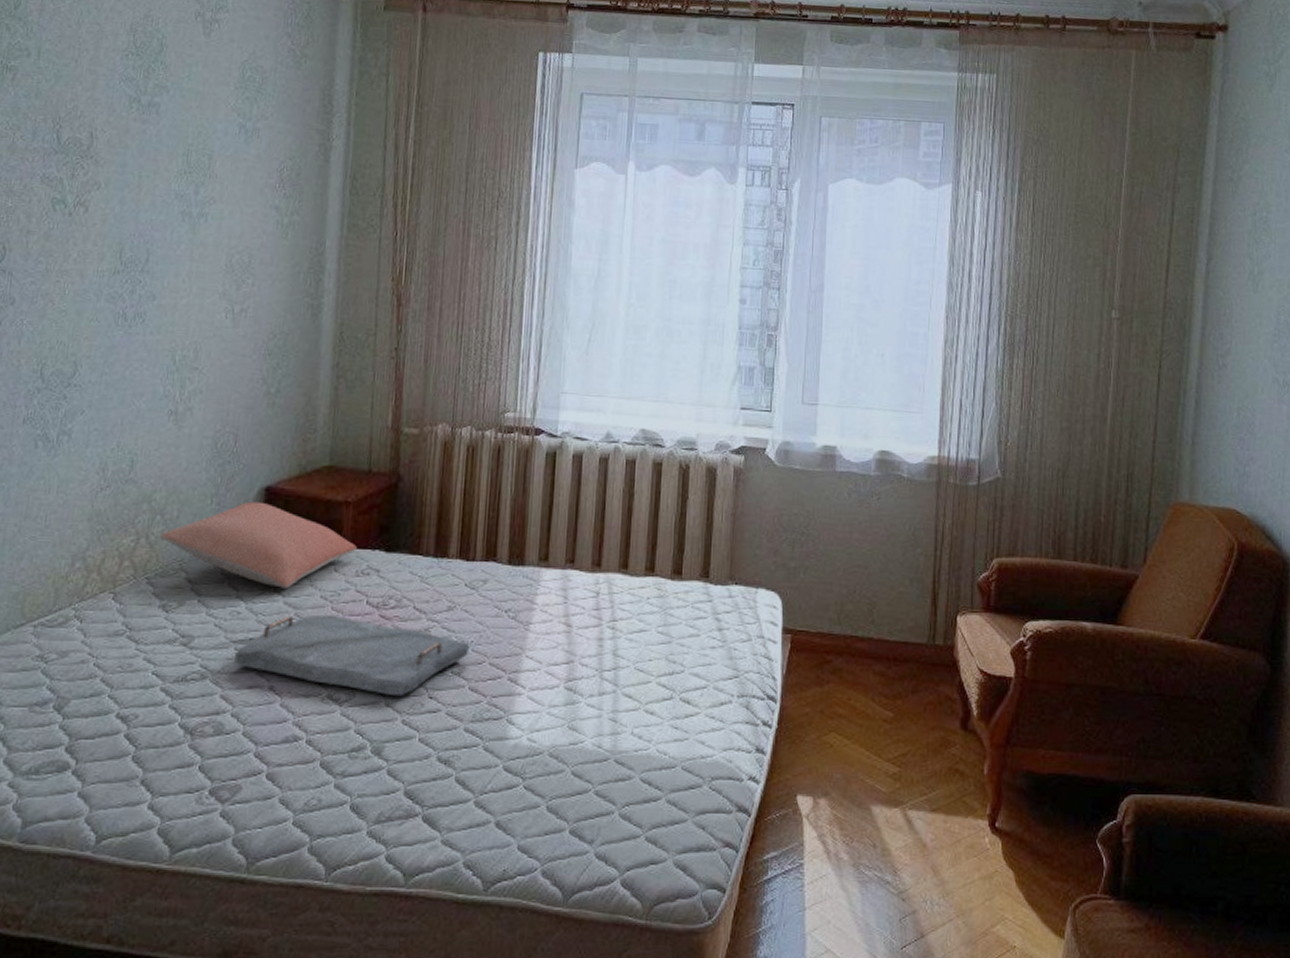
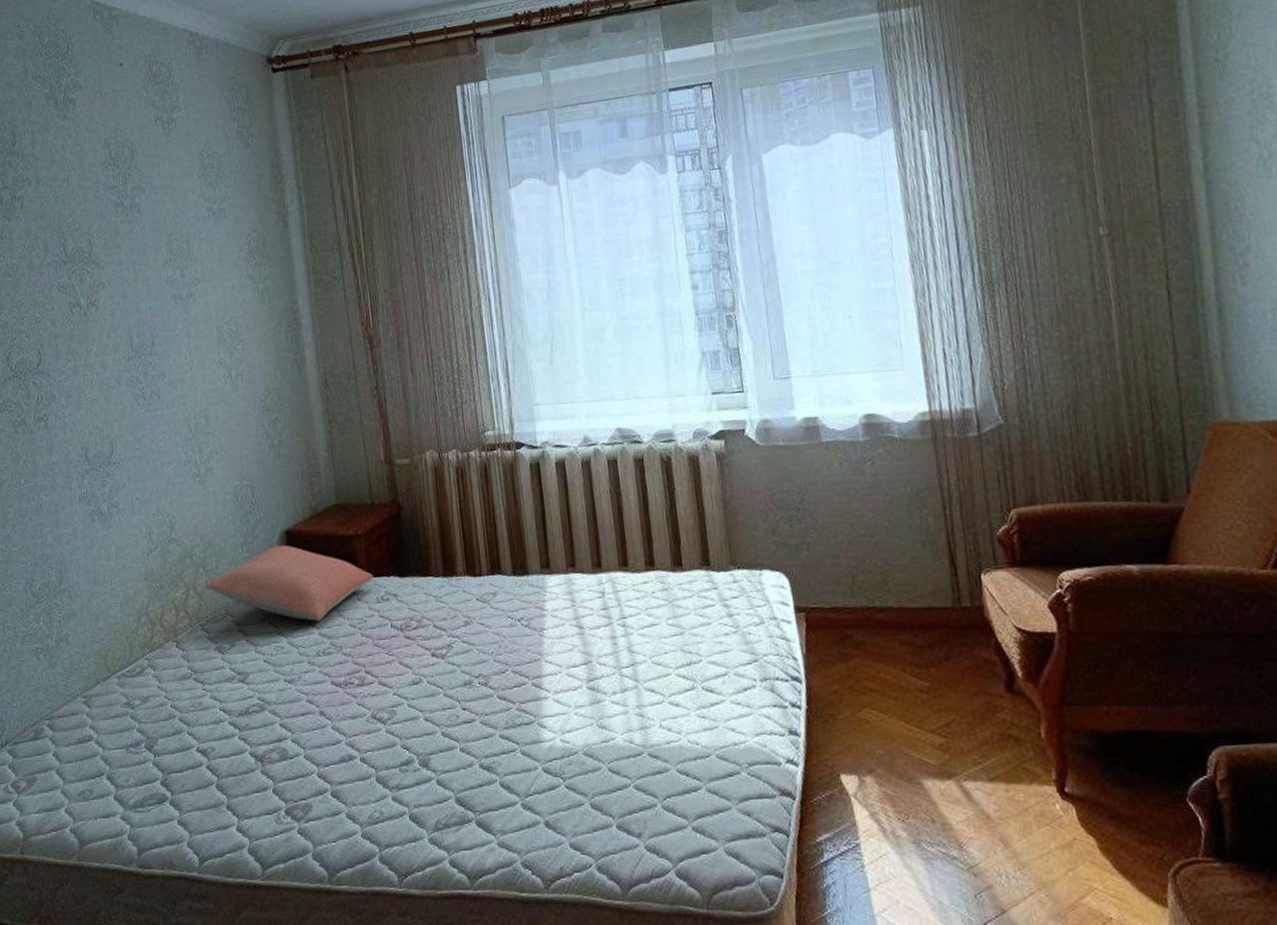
serving tray: present [233,614,470,697] -> none [284,640,492,711]

